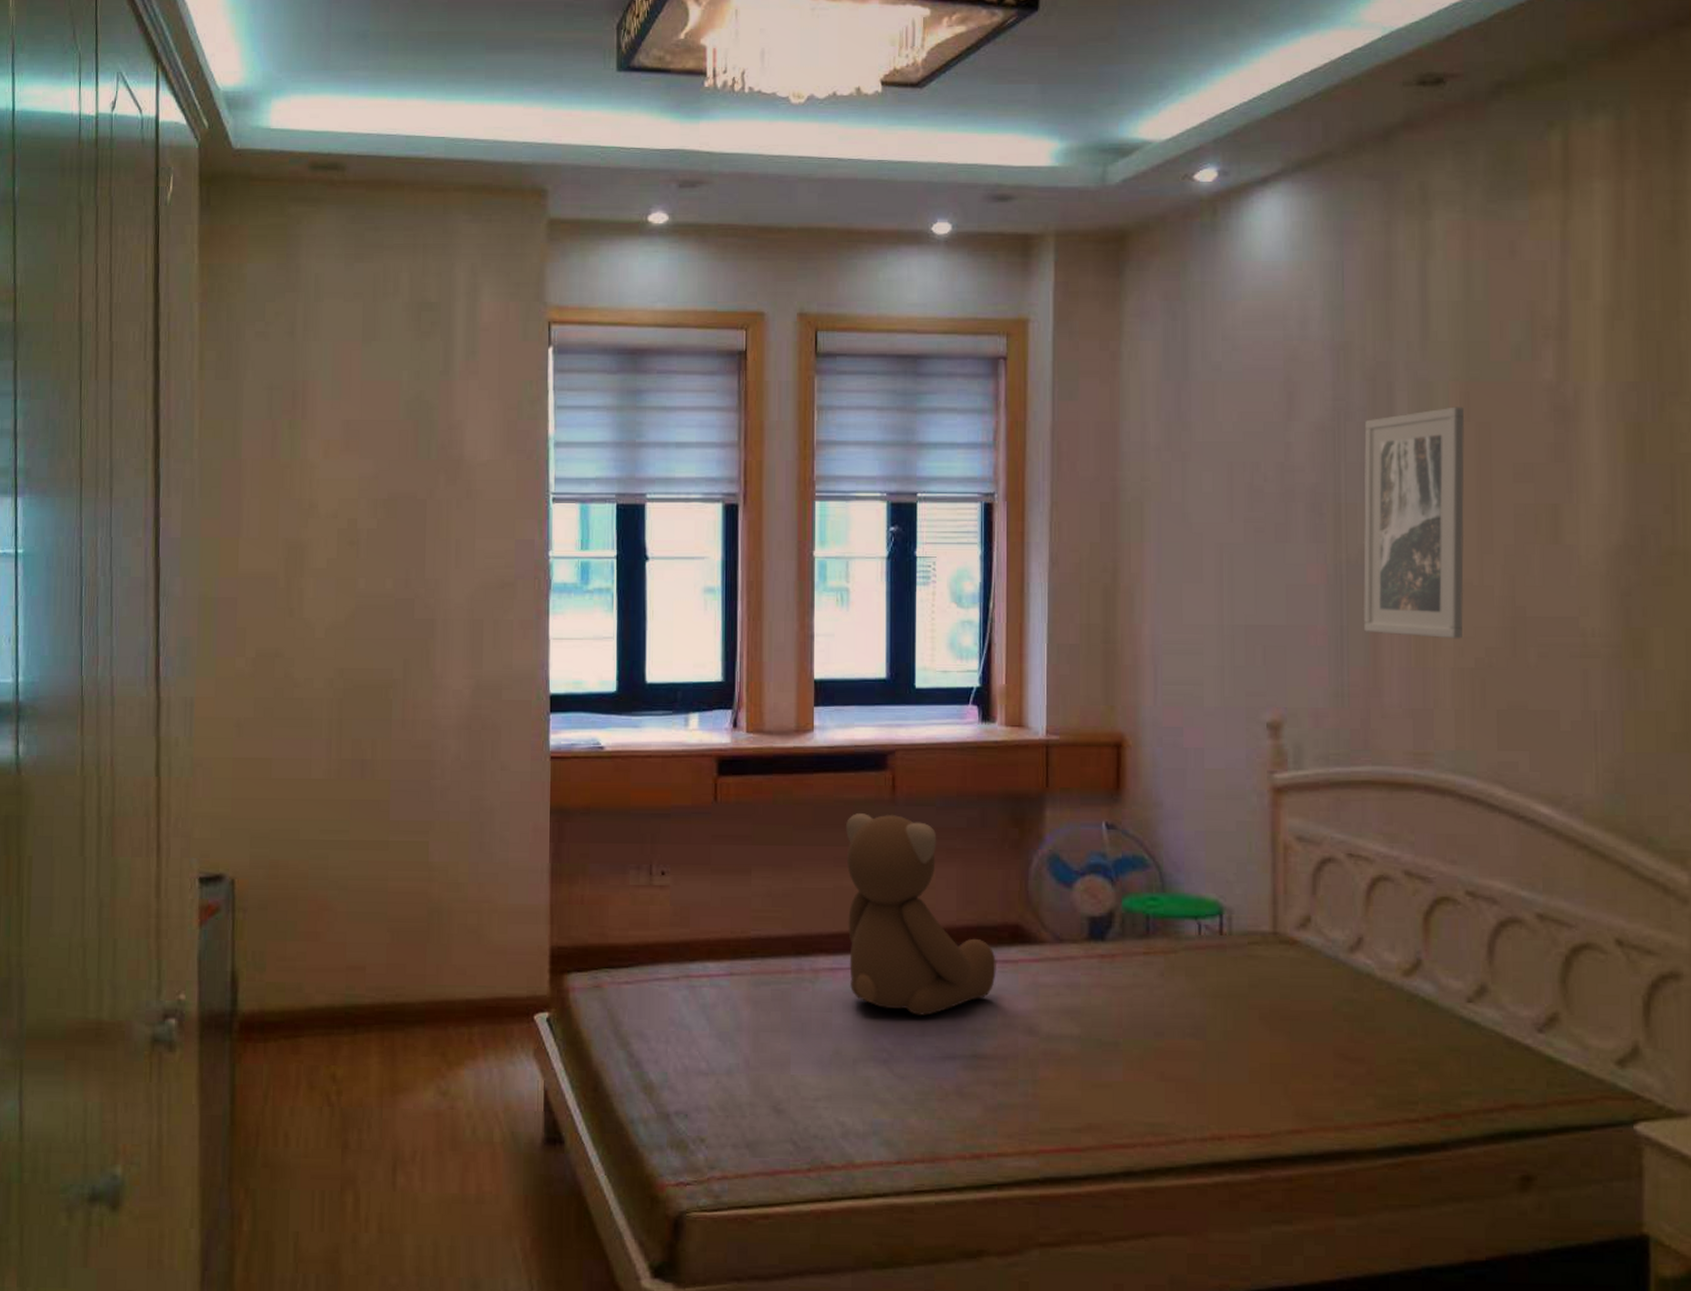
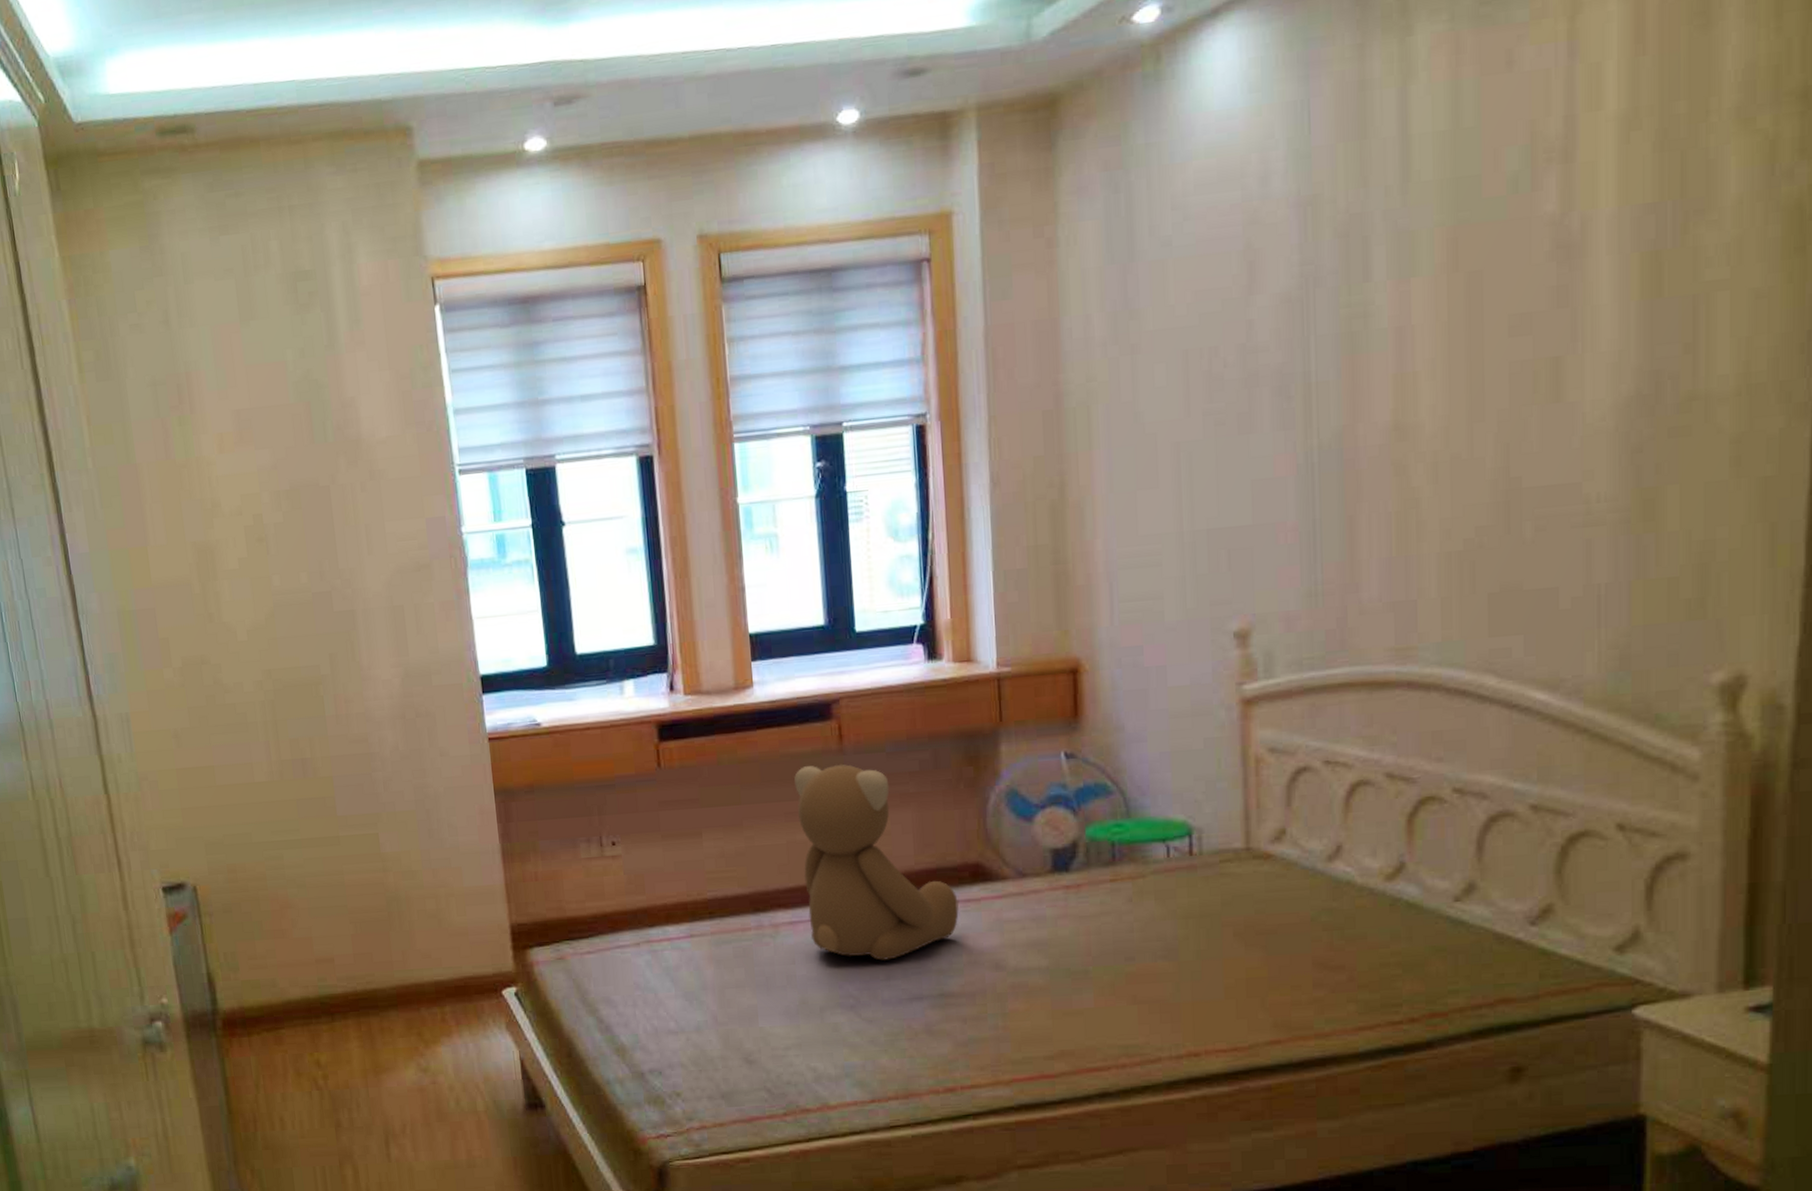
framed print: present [1363,406,1465,639] -> none [1337,256,1453,524]

